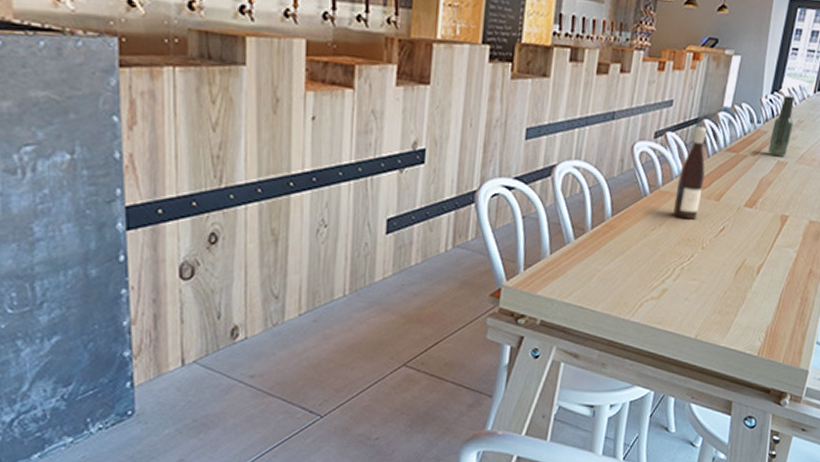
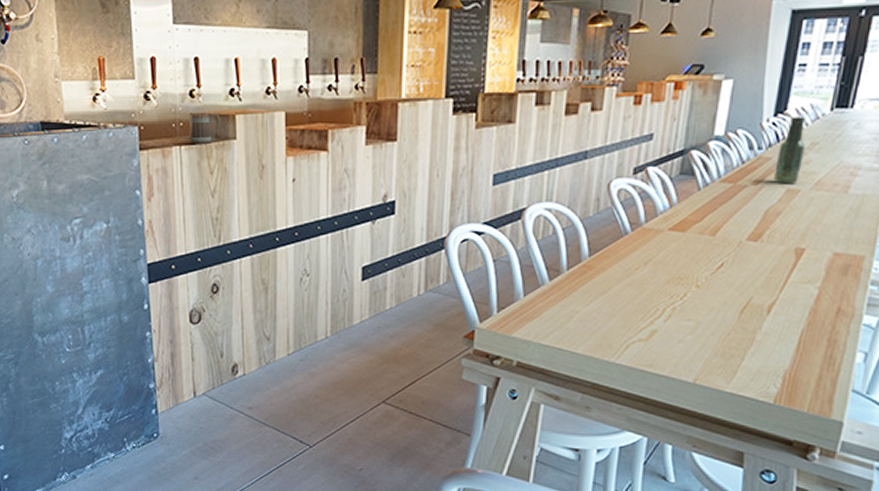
beer mug: none [186,28,228,69] -> present [190,112,221,145]
bottle: present [672,126,707,220] -> none [658,158,696,257]

